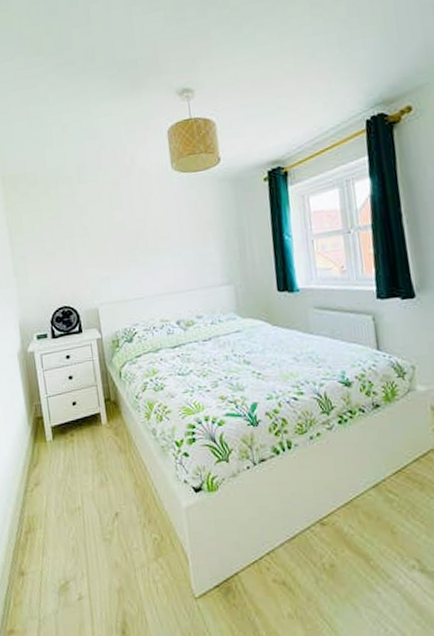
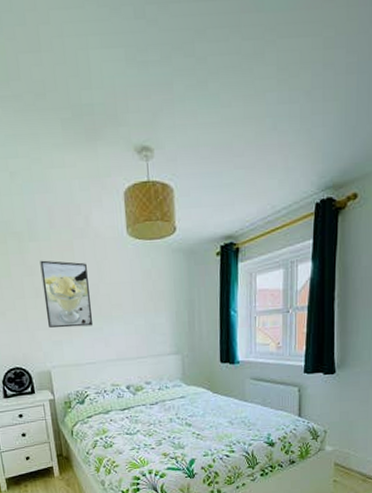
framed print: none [88,199,141,264] -> present [40,260,94,328]

